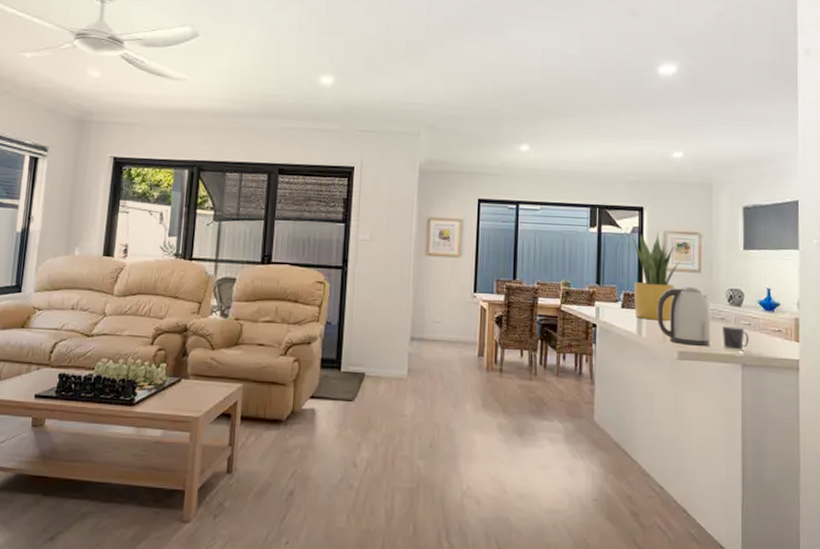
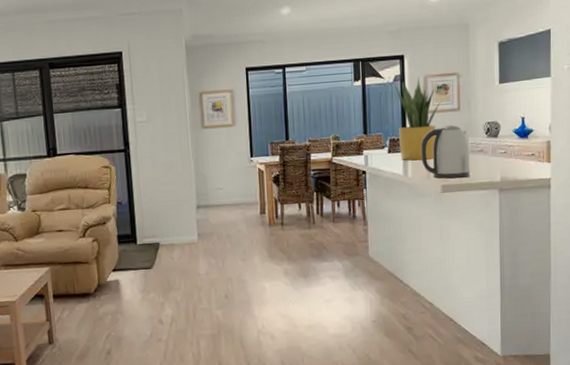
mug: present [723,325,749,351] -> none [481,156,505,179]

